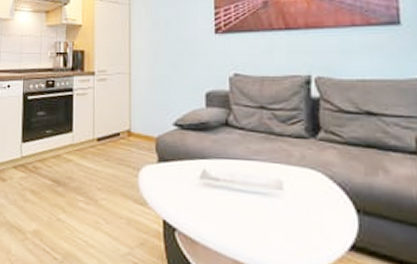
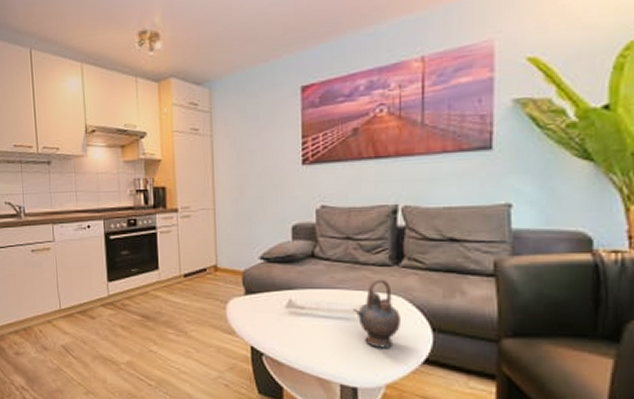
teapot: none [270,151,322,230] -> present [353,279,400,348]

